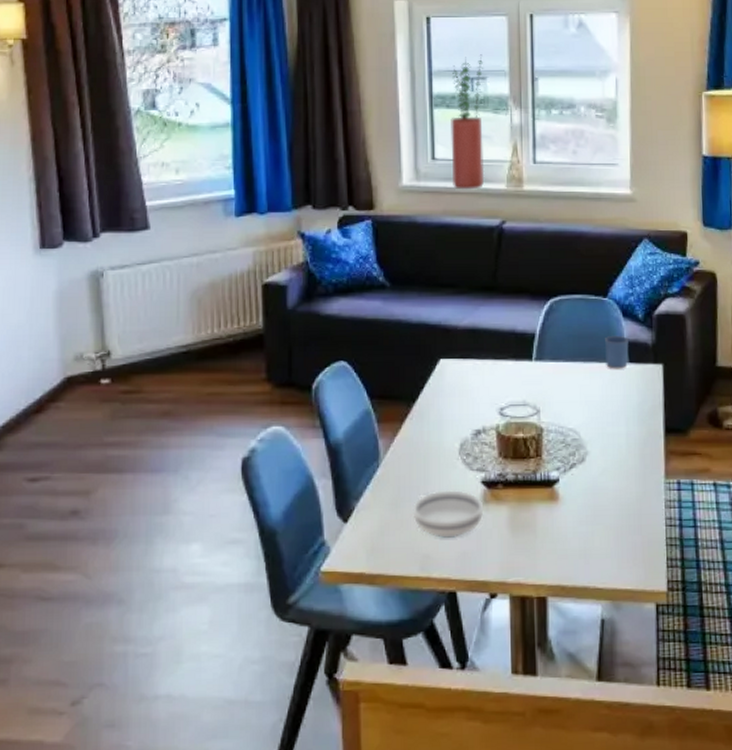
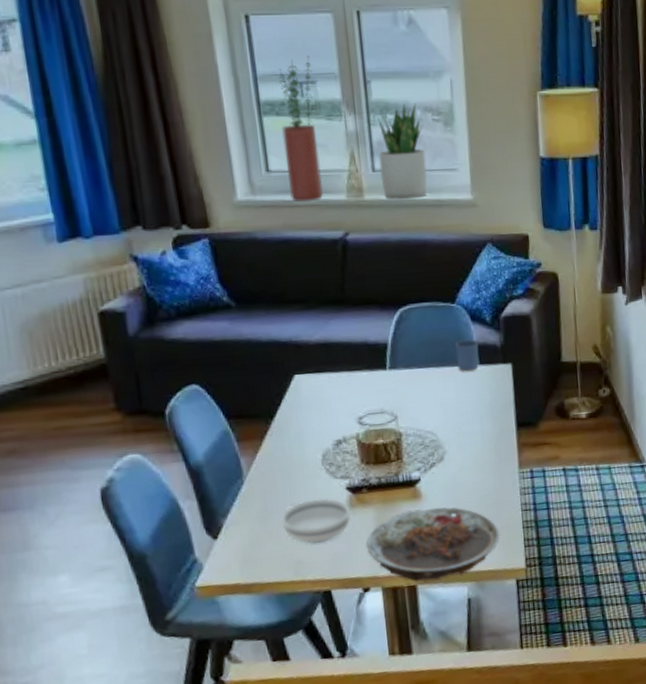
plate: none [497,512,640,593] -> present [366,507,500,581]
planter: none [540,100,587,192] -> present [377,103,427,201]

